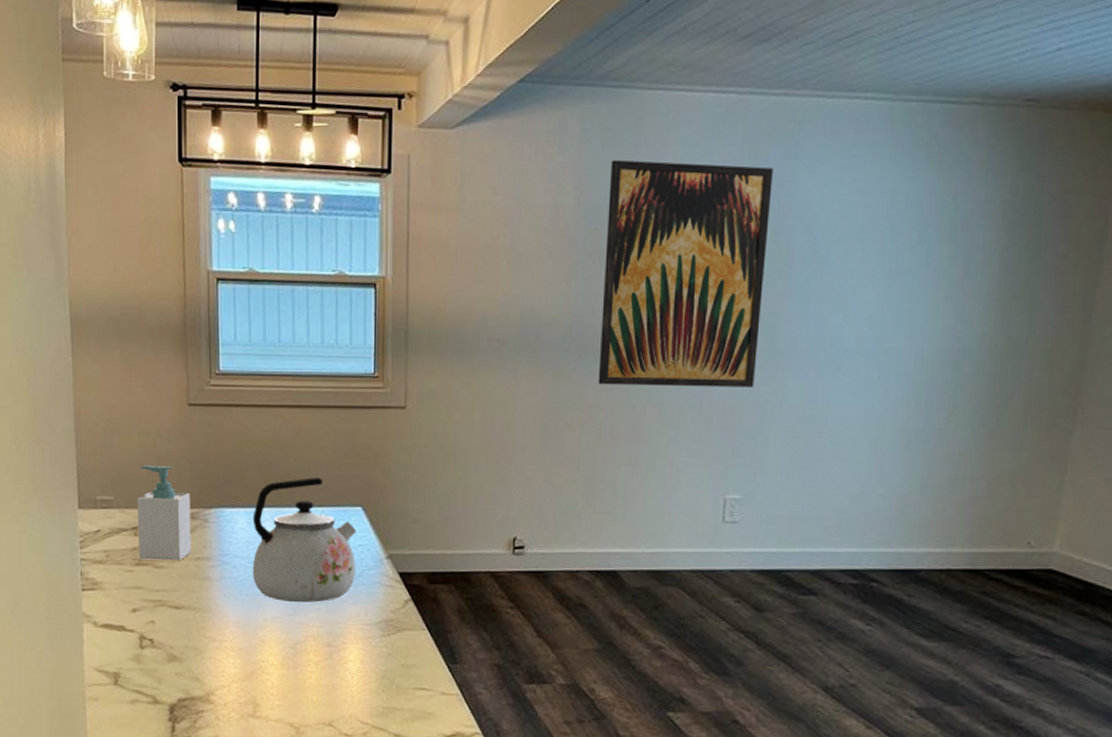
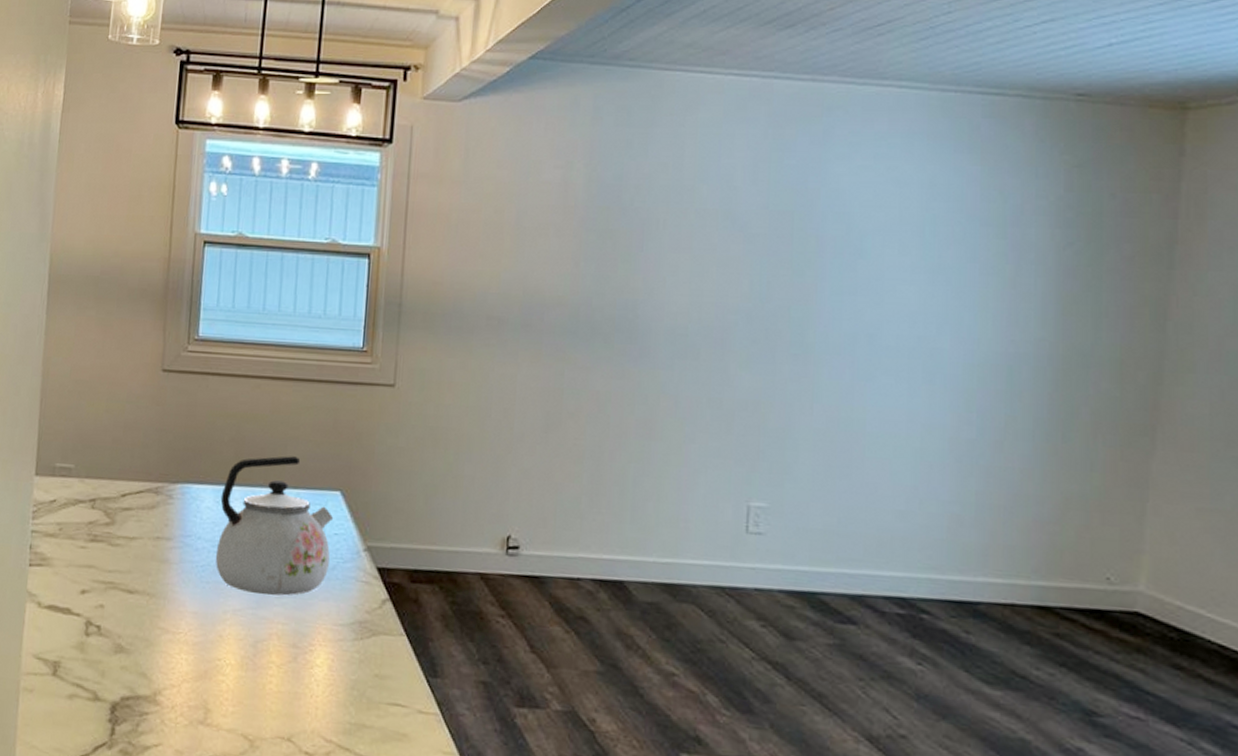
soap bottle: present [137,465,191,561] -> none [94,432,156,539]
wall art: present [598,160,773,387] -> none [606,139,800,383]

